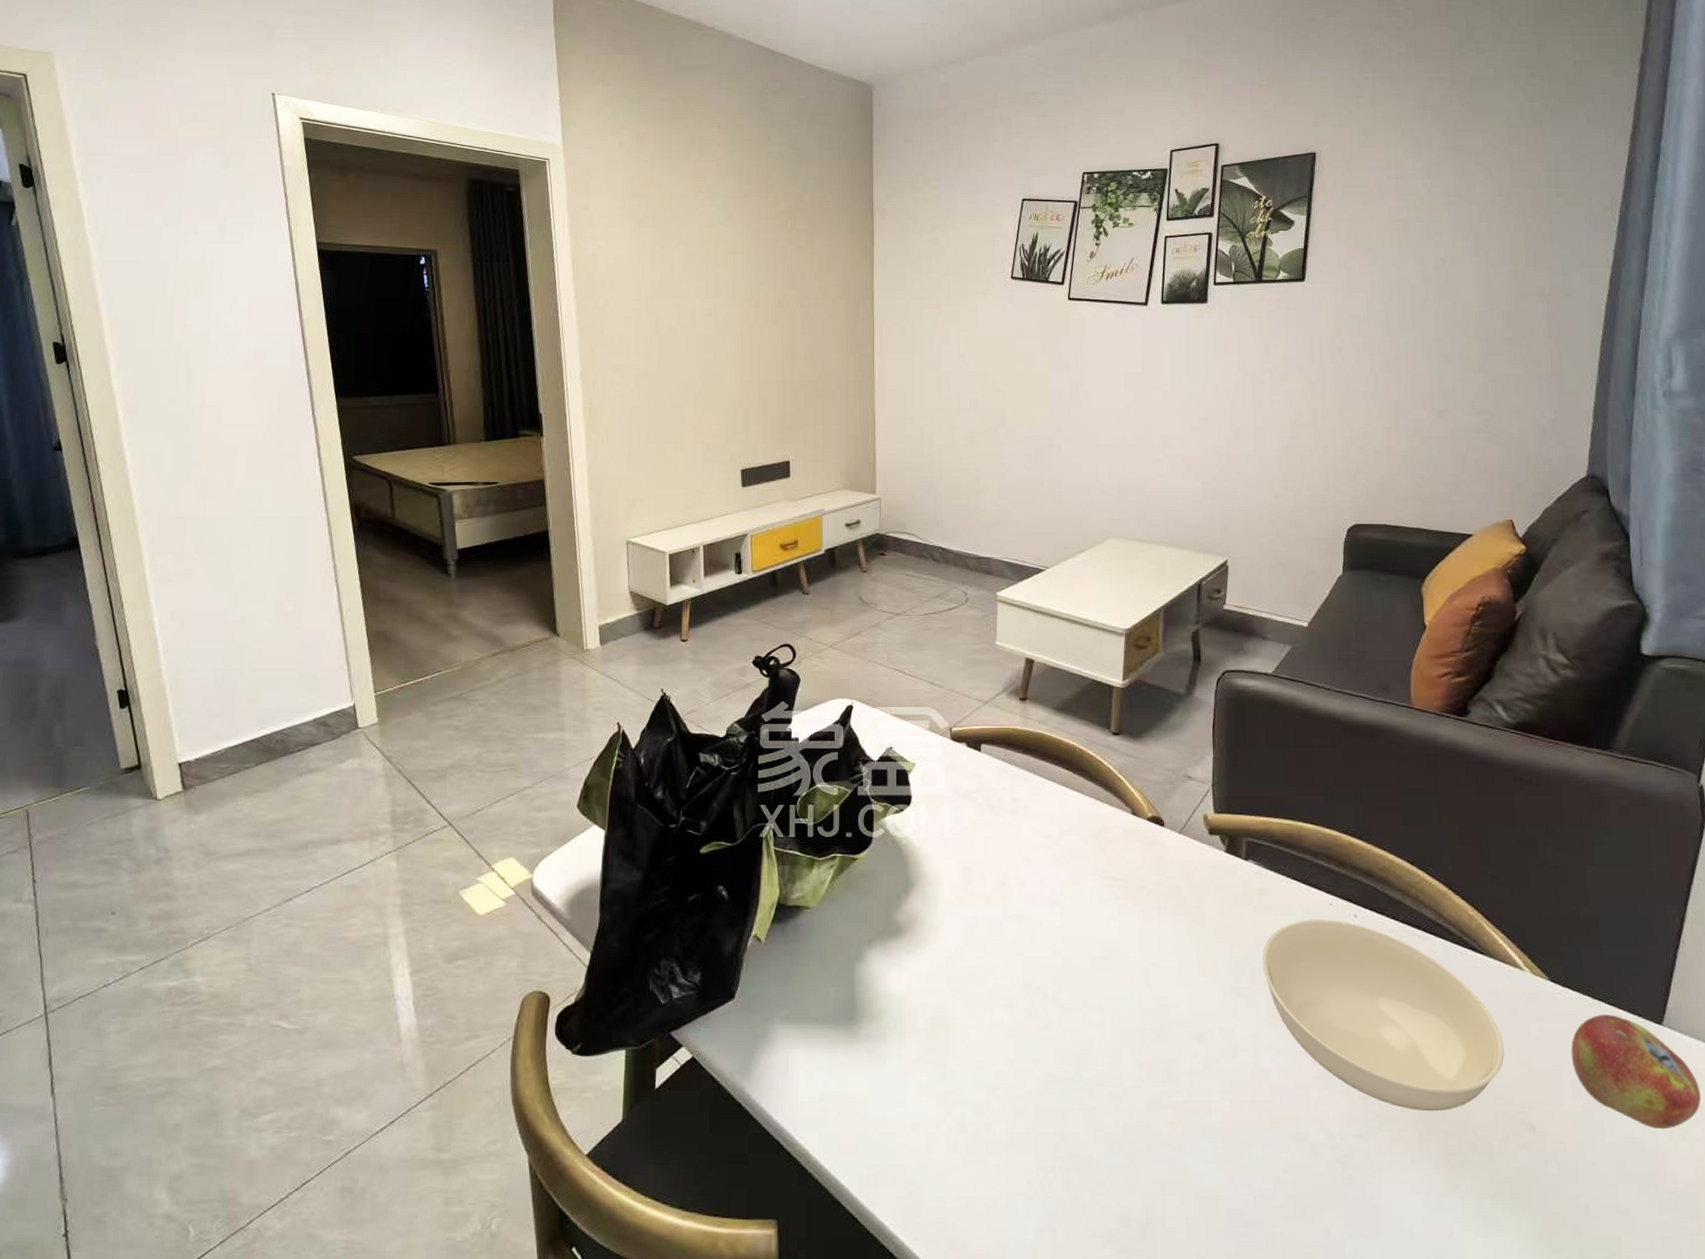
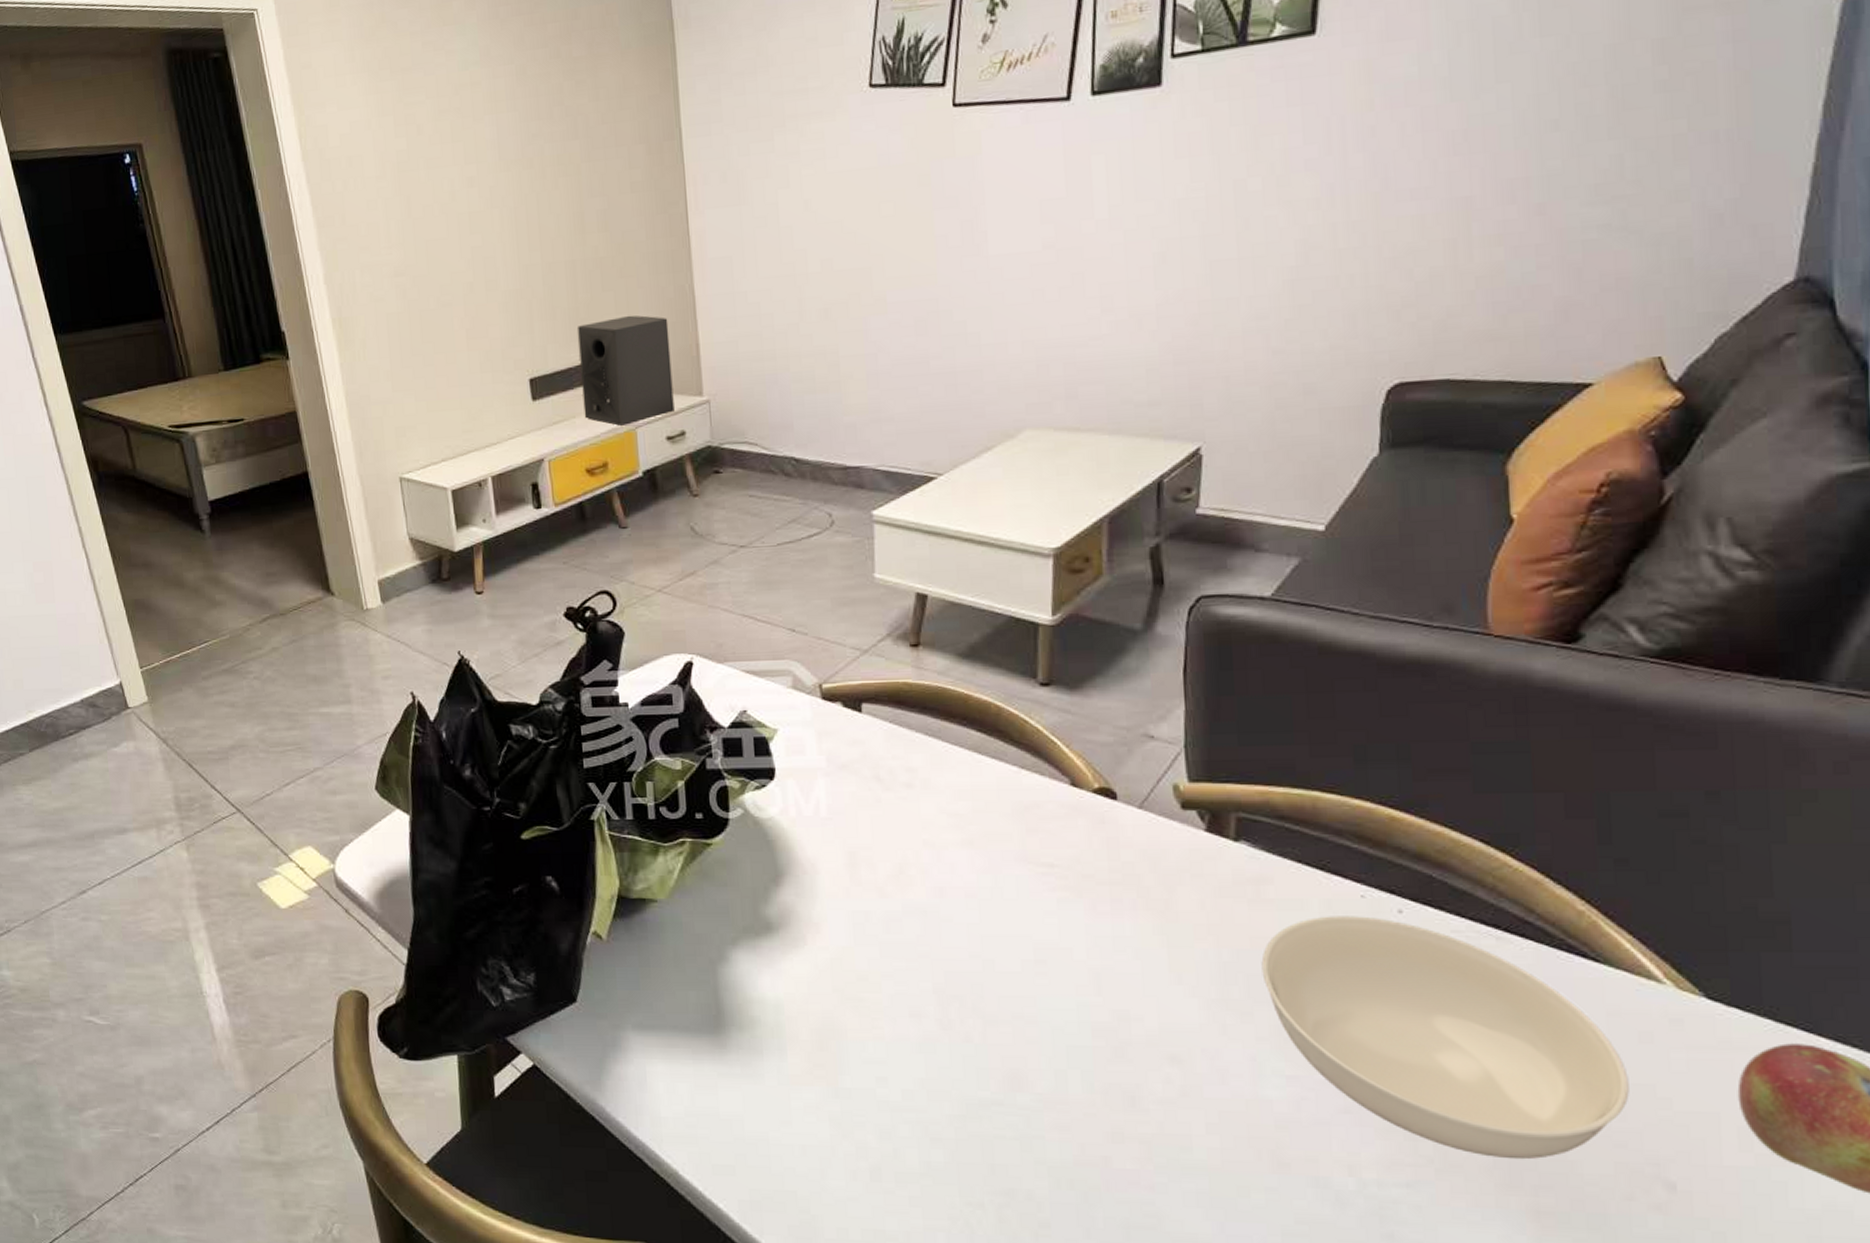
speaker: none [782,427,853,512] -> present [578,315,675,426]

